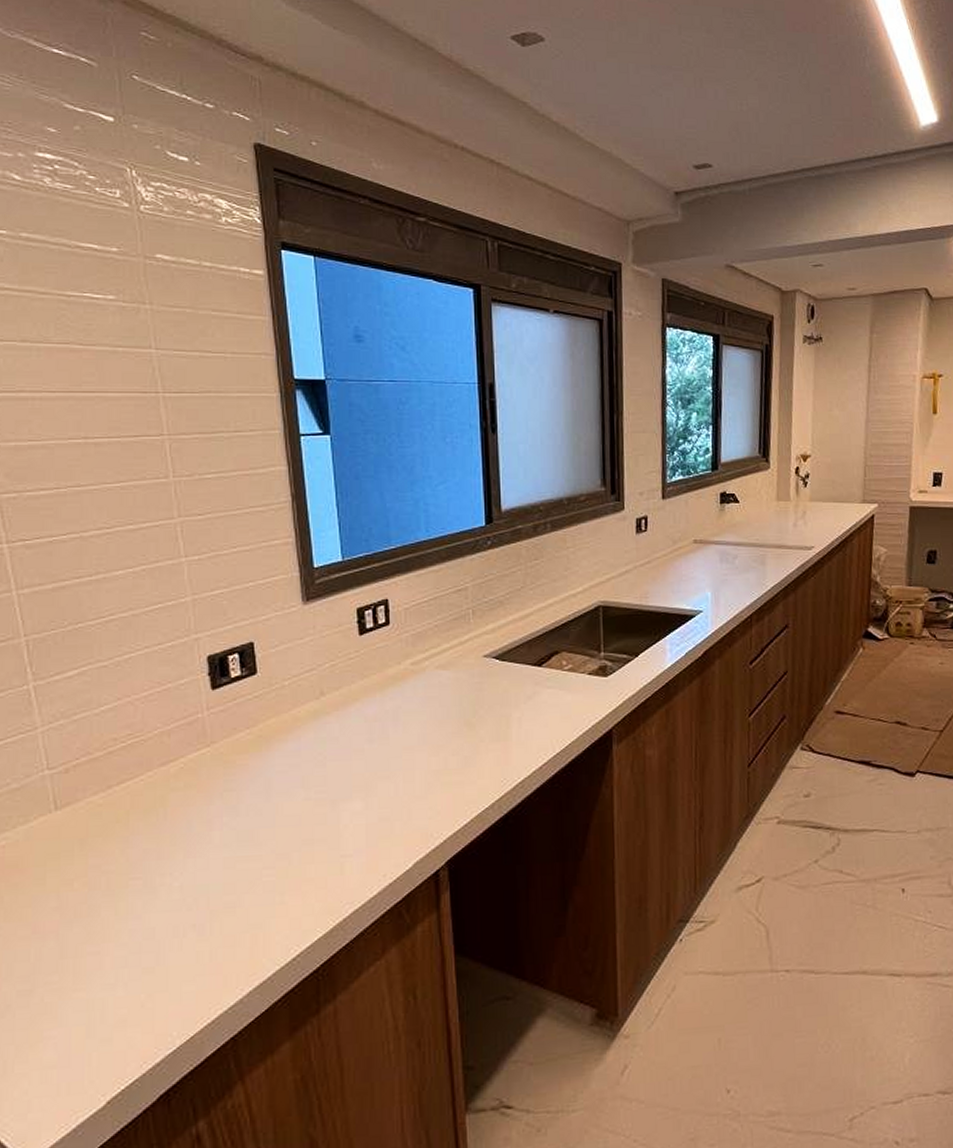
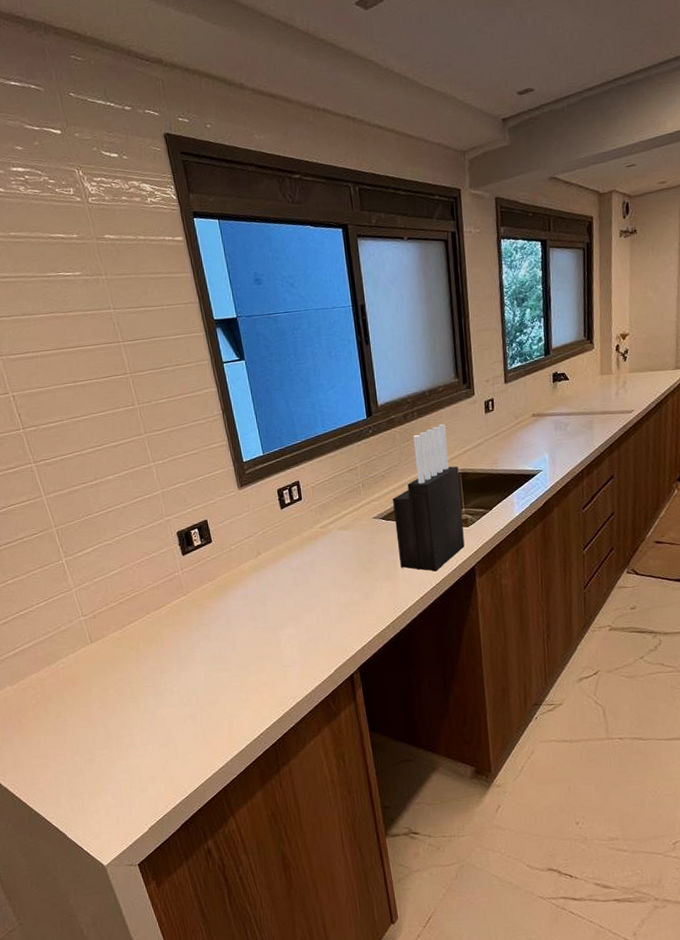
knife block: none [511,541,601,733] -> present [393,423,465,572]

